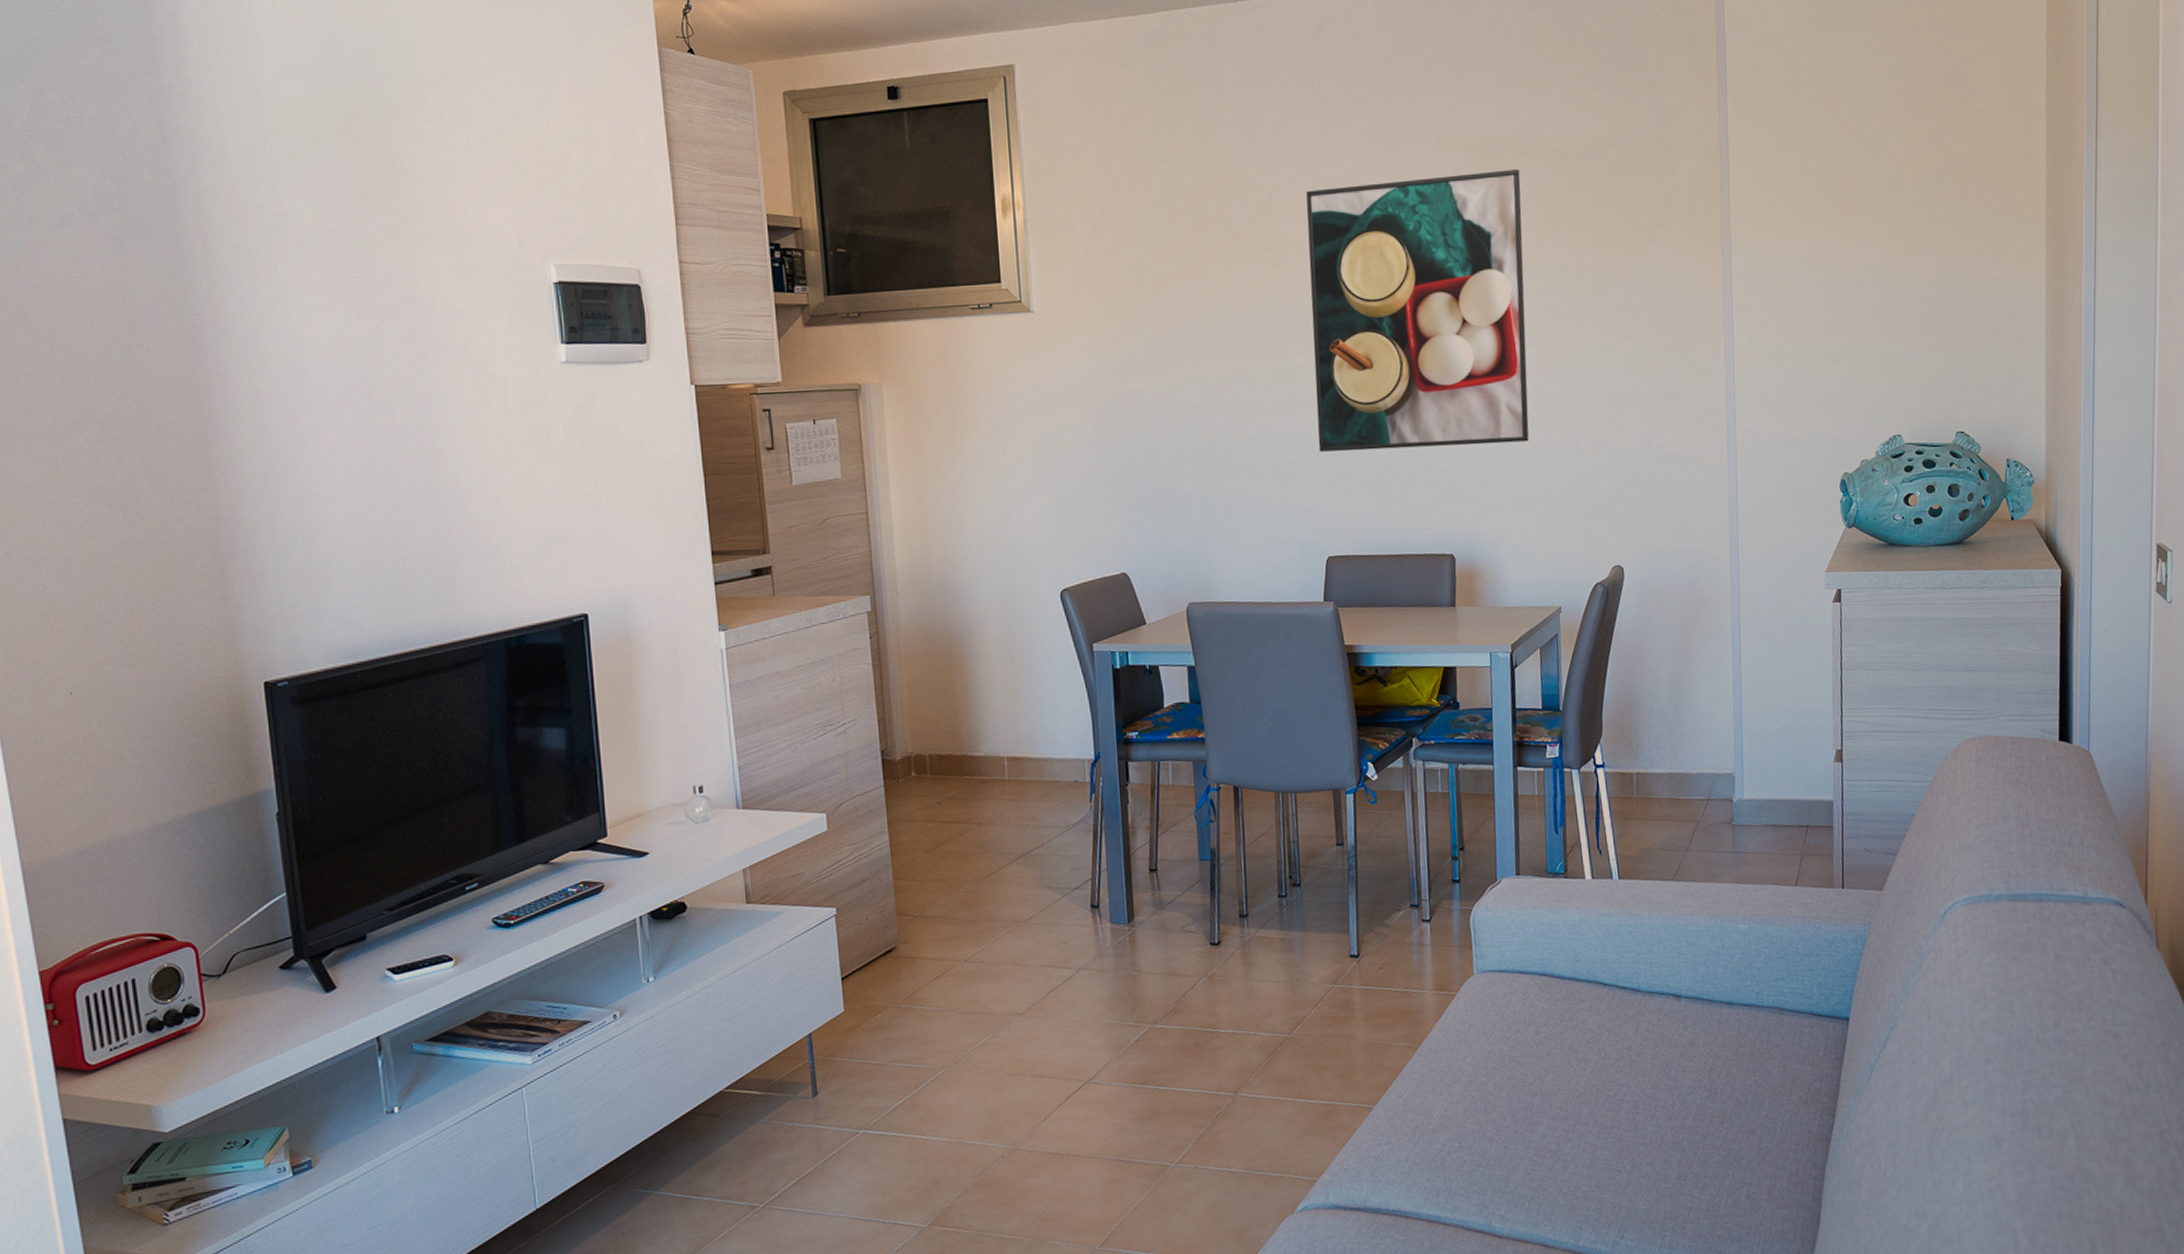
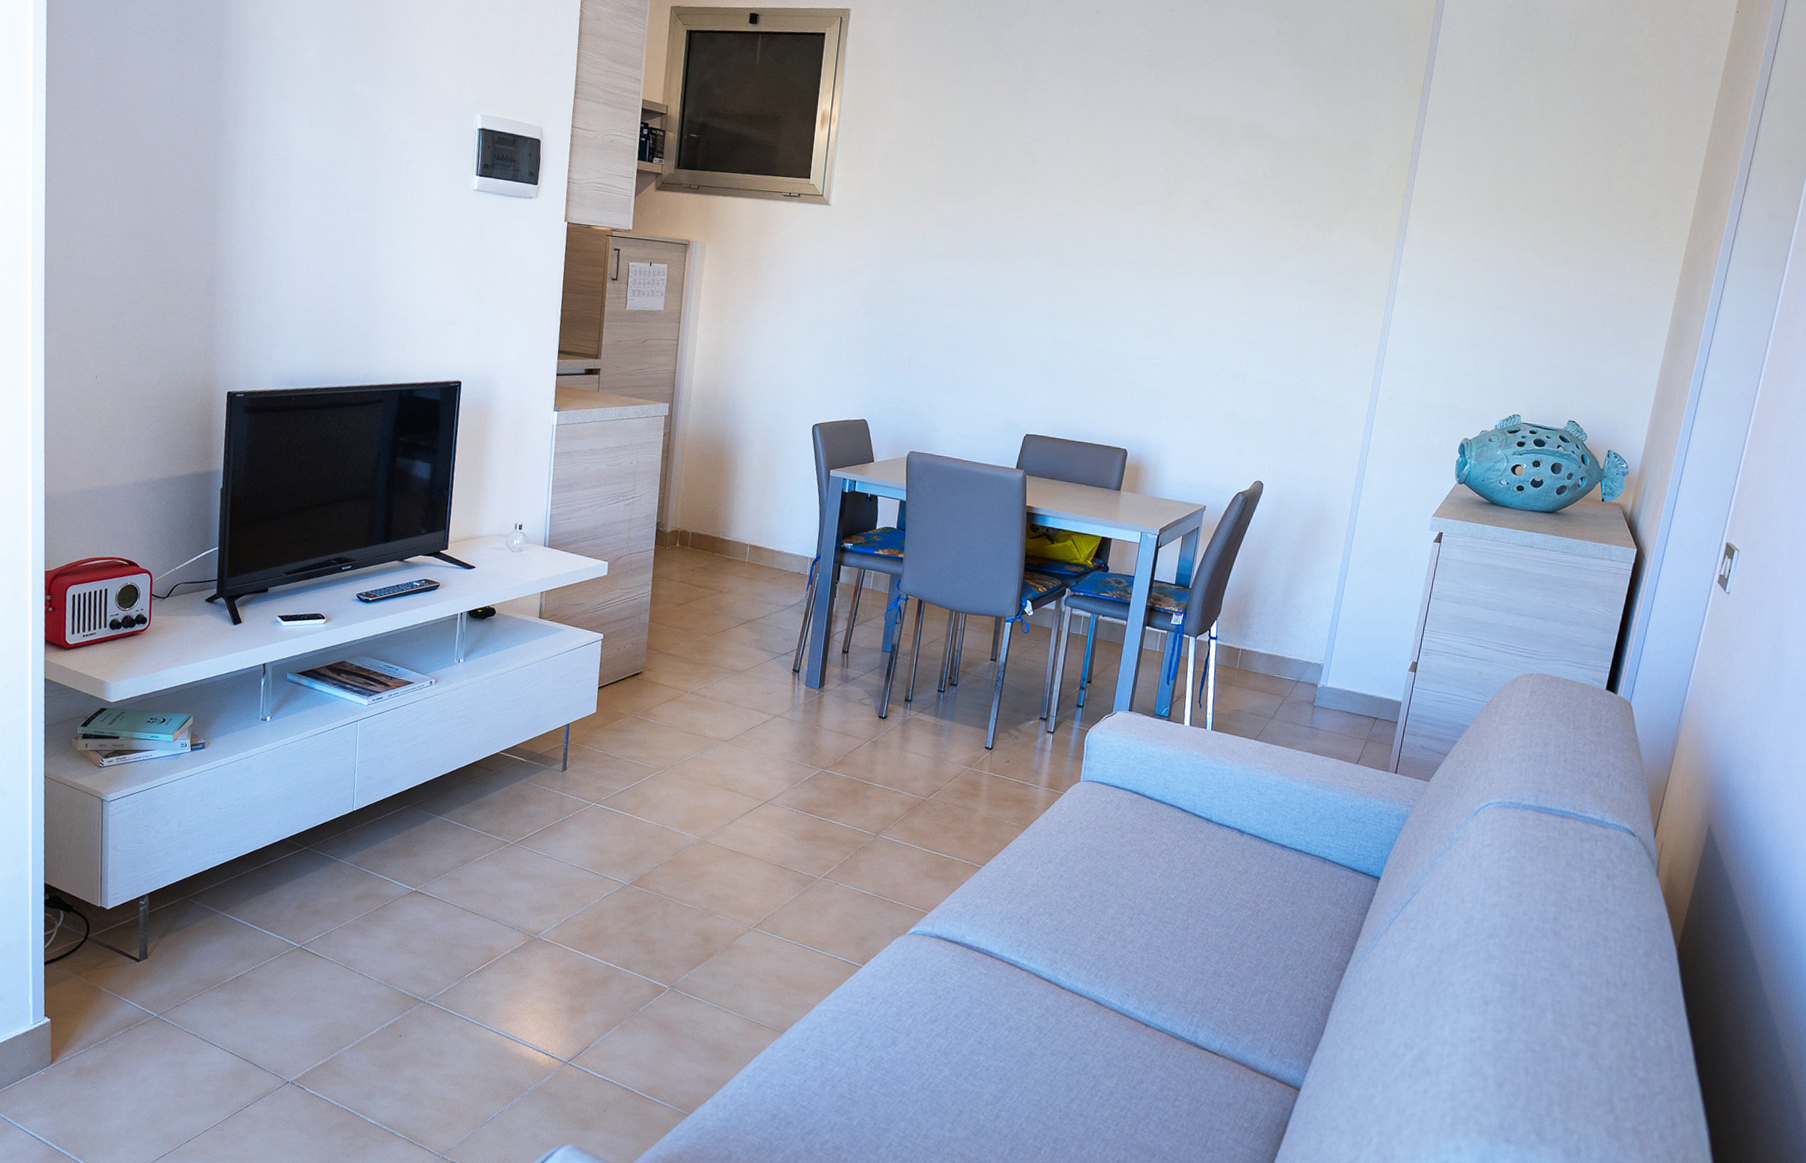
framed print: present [1306,168,1530,452] -> none [1034,141,1239,370]

